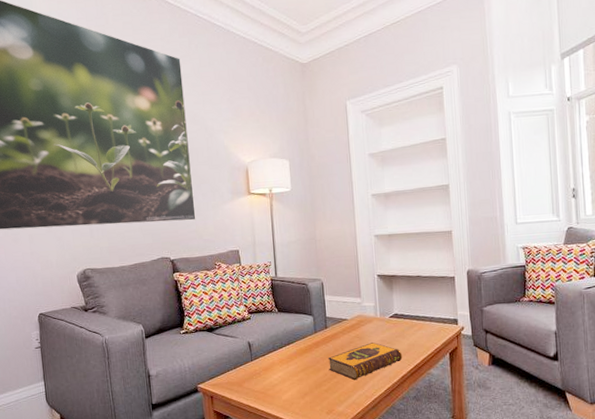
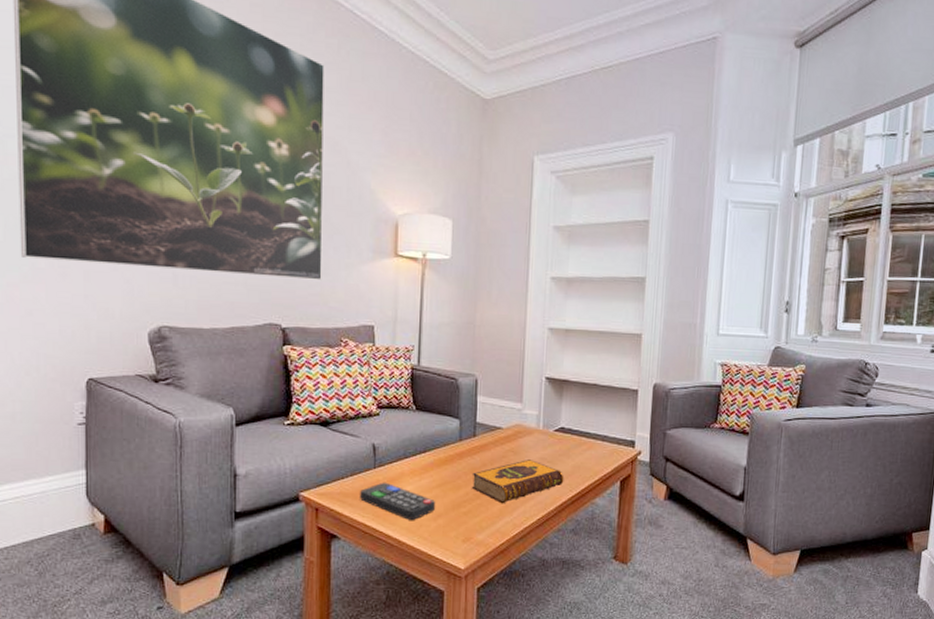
remote control: none [243,371,303,400] -> present [360,482,436,520]

